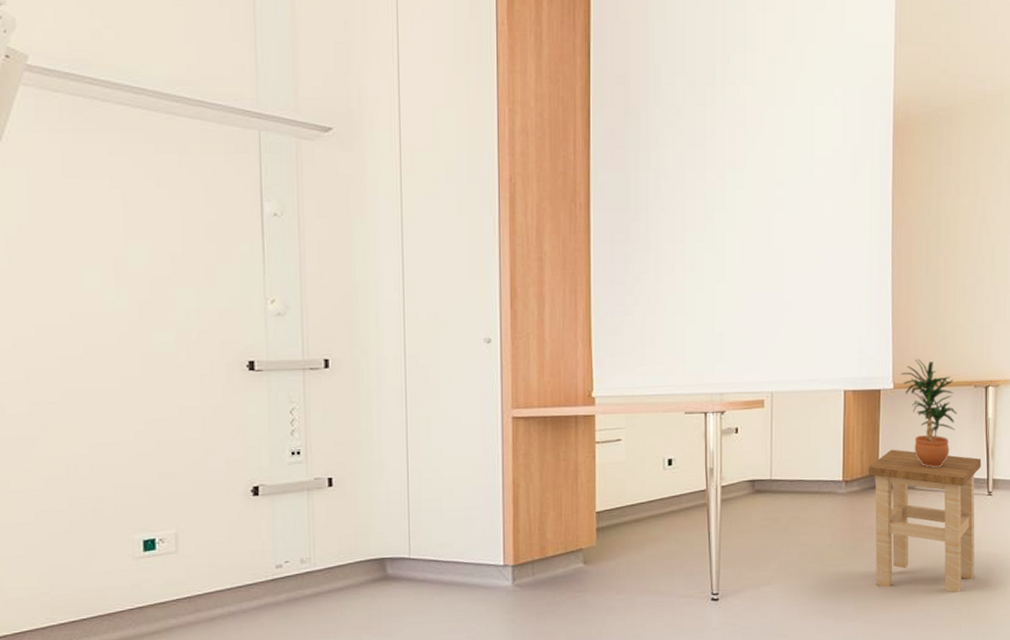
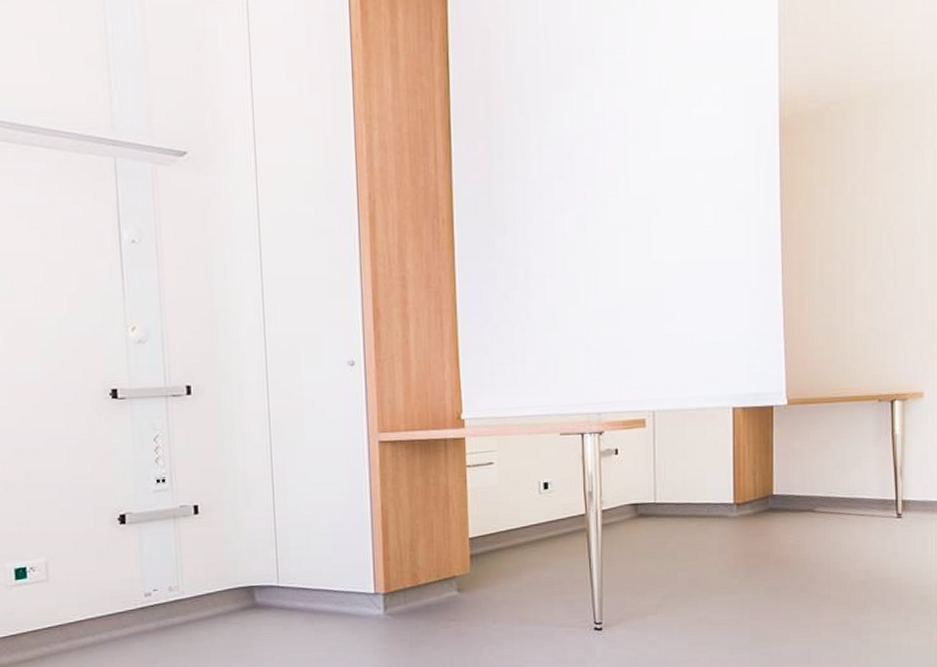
stool: present [868,449,982,593] -> none [761,469,889,622]
potted plant: present [901,358,957,467] -> none [795,372,860,488]

